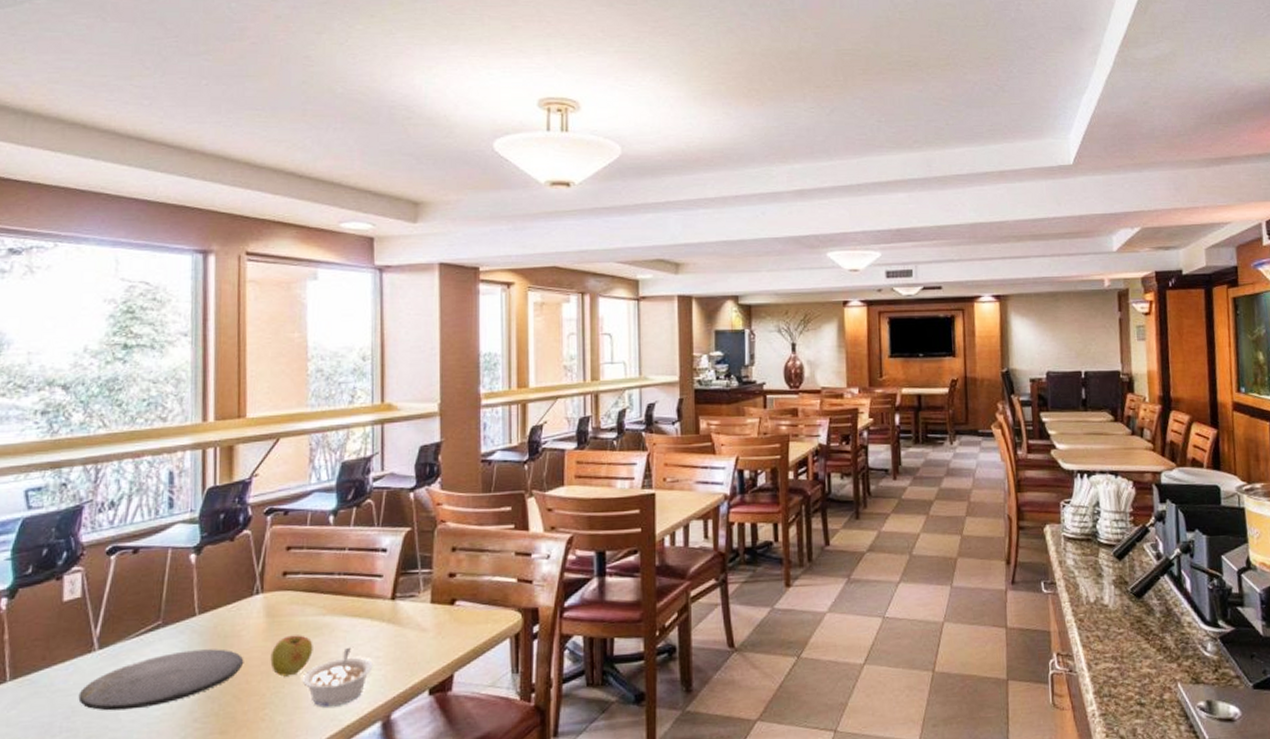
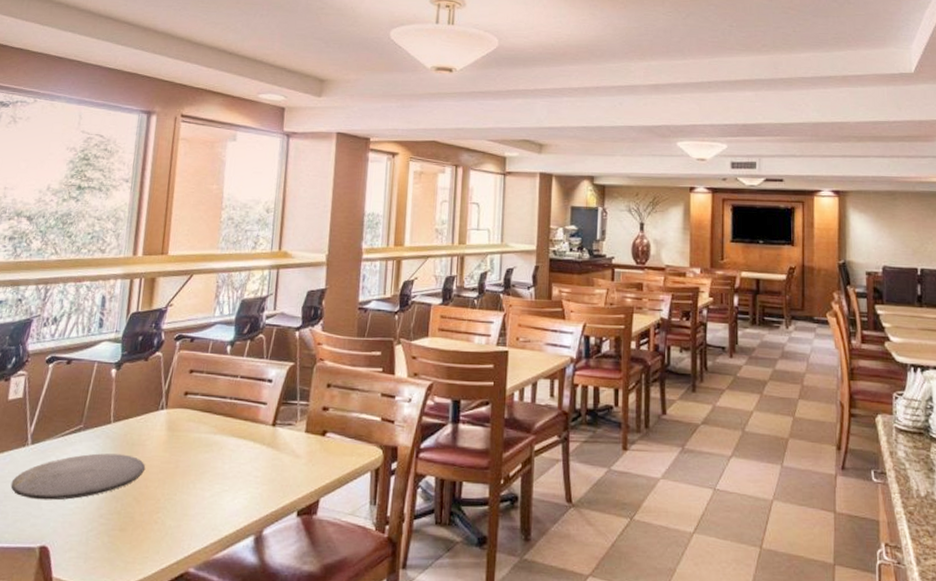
apple: present [270,635,313,677] -> none [167,449,204,486]
legume: present [302,647,373,707] -> none [191,465,252,518]

